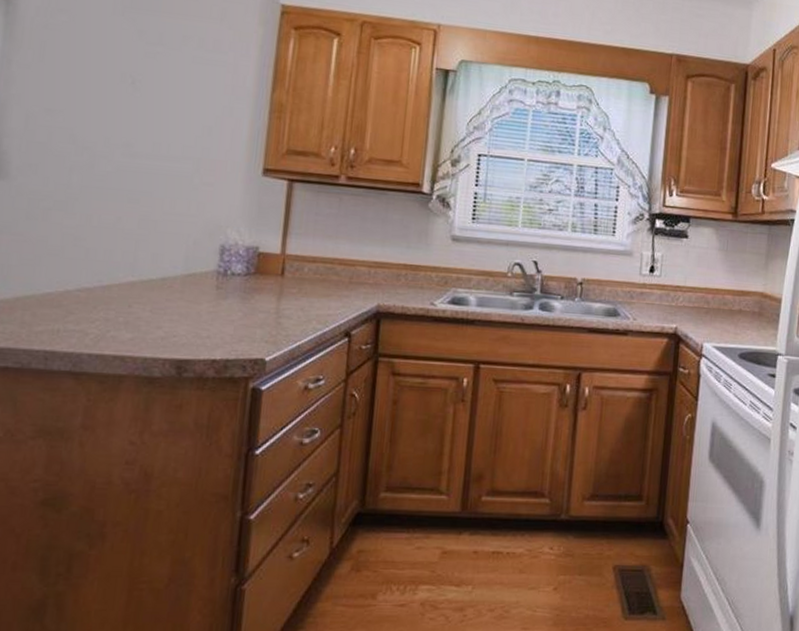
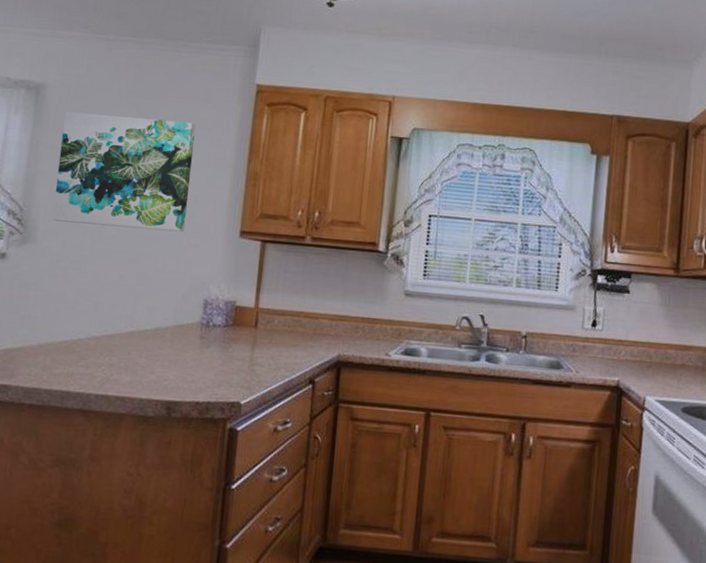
wall art: none [29,25,209,169] -> present [51,111,197,233]

